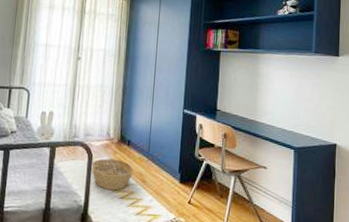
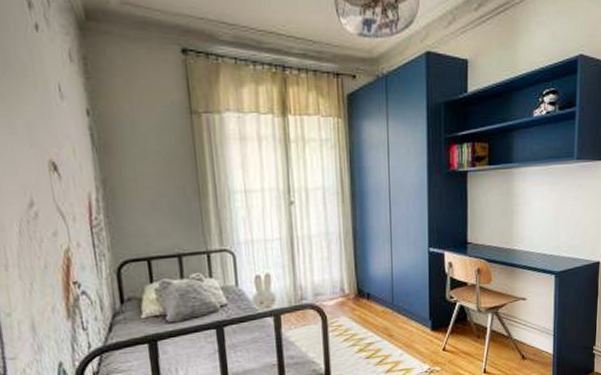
basket: present [91,158,134,191] -> none [327,316,378,352]

